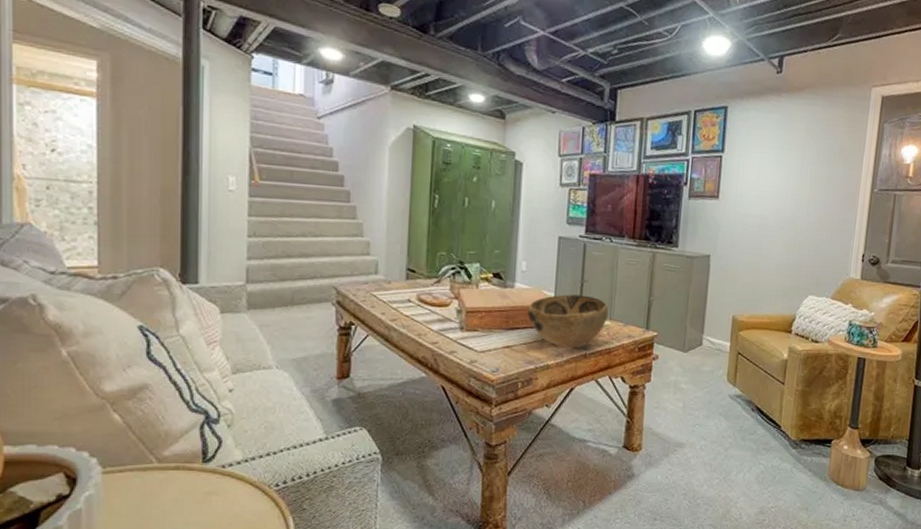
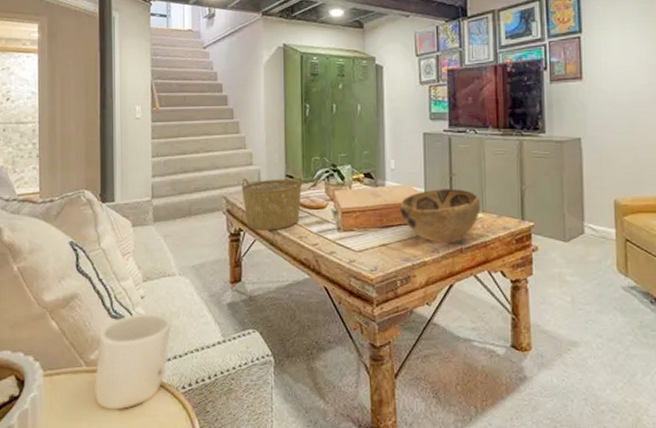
mug: none [168,407,265,509] -> present [95,312,171,410]
basket: none [355,268,426,326] -> present [241,177,303,230]

